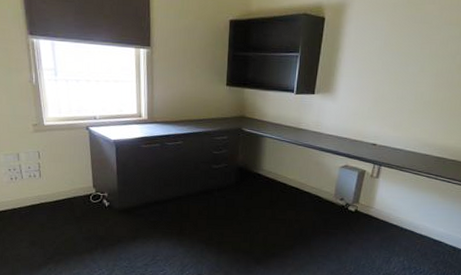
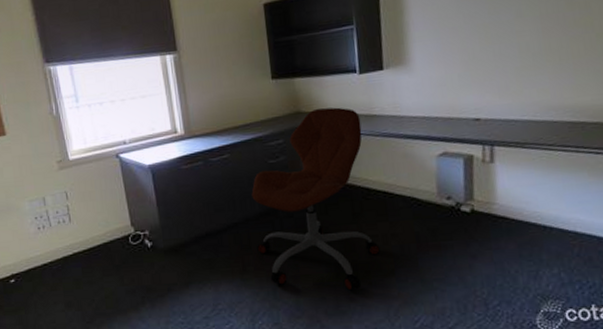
office chair: none [193,116,290,257] -> present [251,107,380,291]

